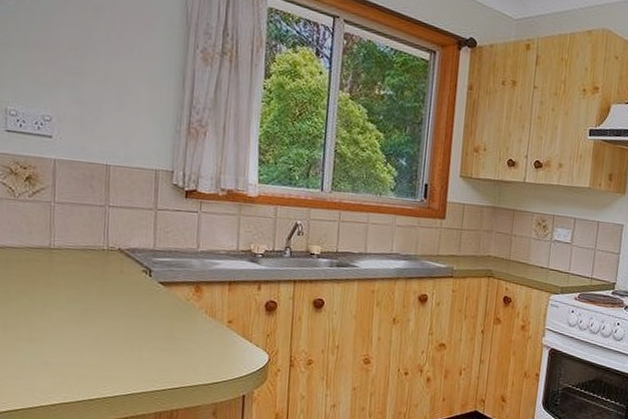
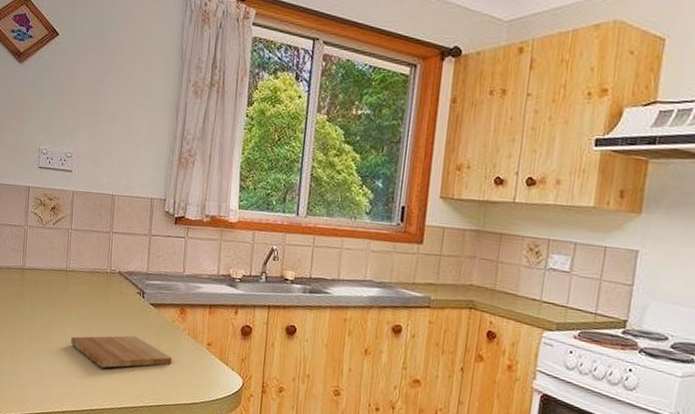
cutting board: none [58,316,188,354] -> present [70,335,172,368]

